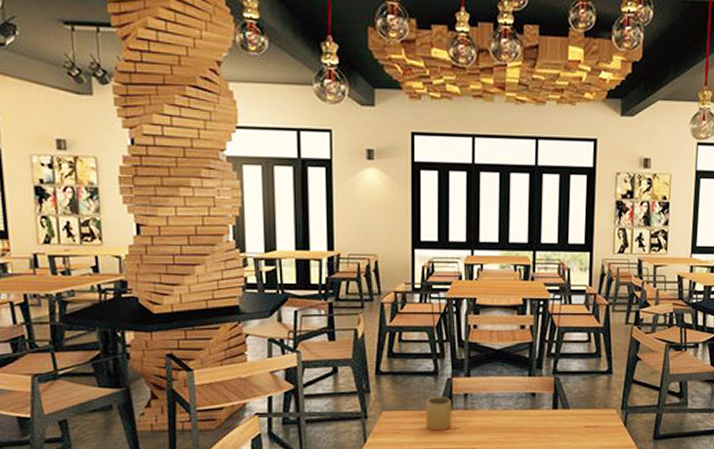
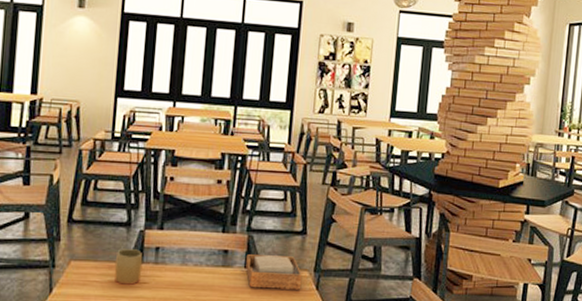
napkin holder: none [554,396,610,428] -> present [246,254,303,290]

